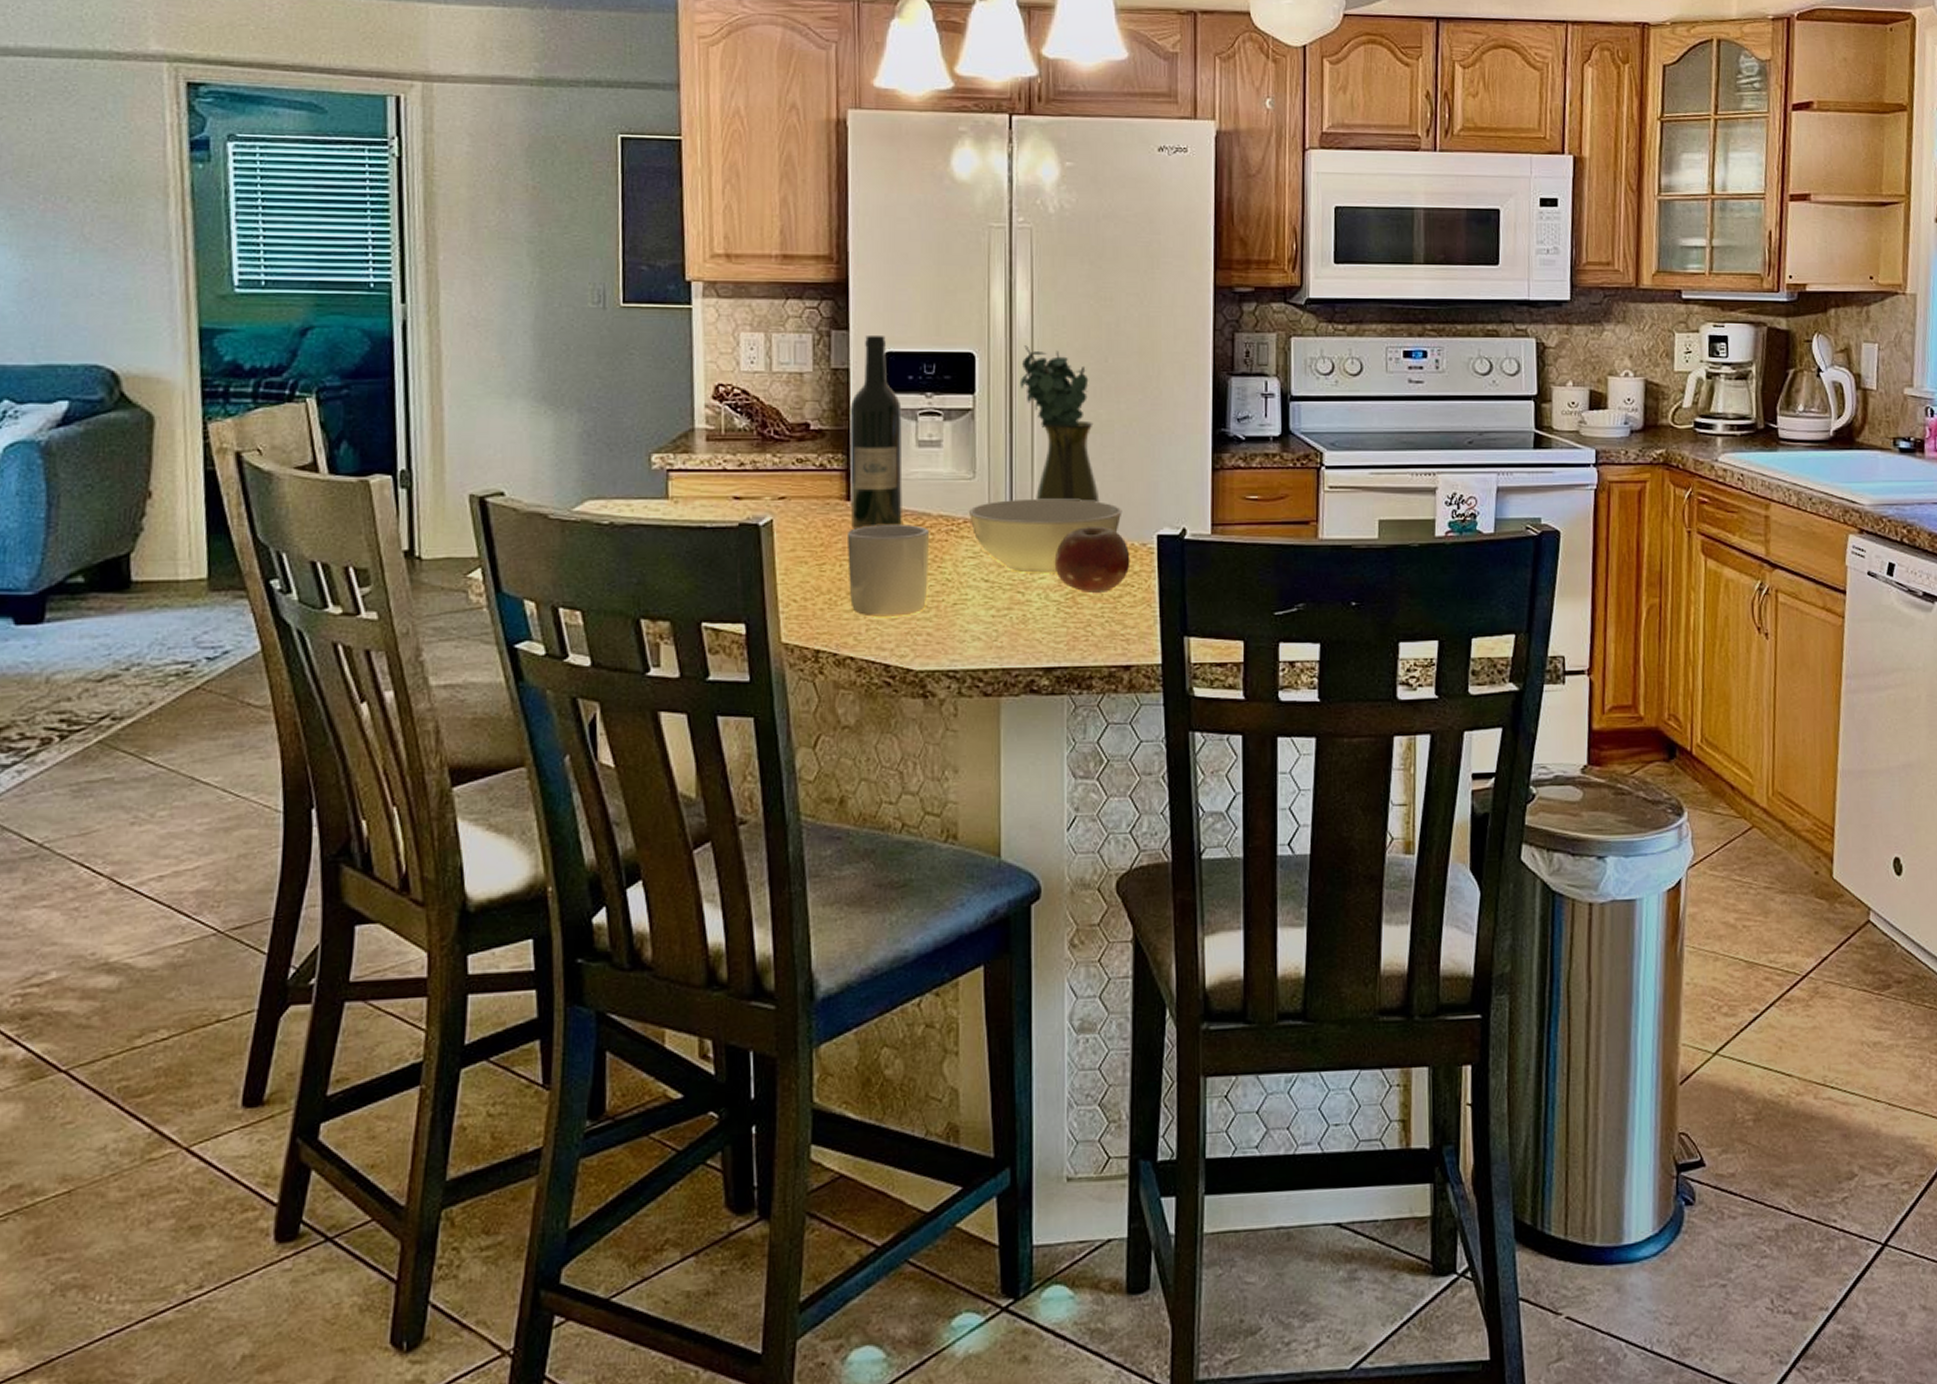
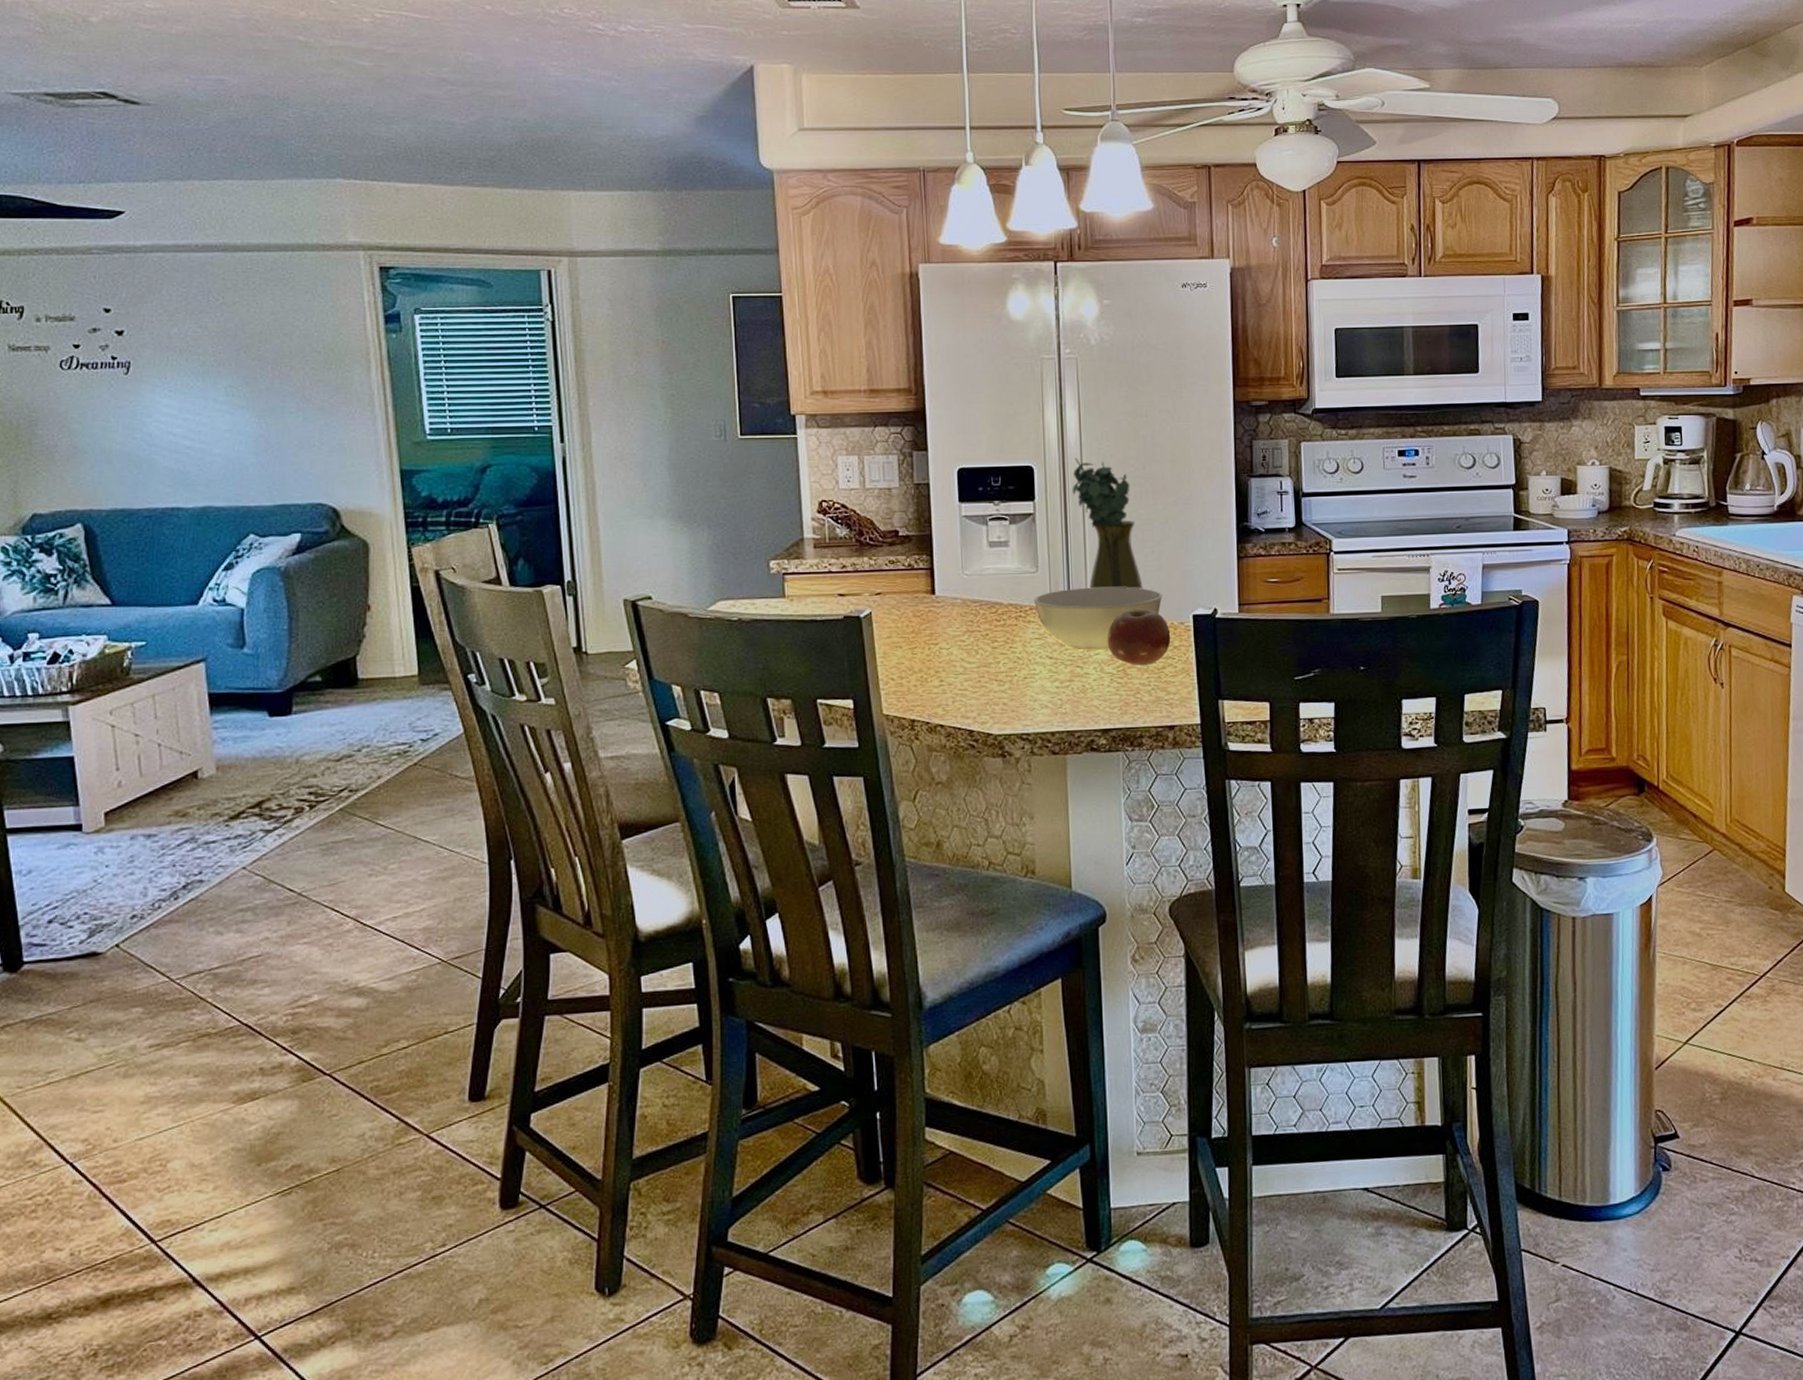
mug: present [848,525,930,617] -> none [934,613,1003,691]
wine bottle: present [849,334,903,530] -> none [931,453,979,618]

